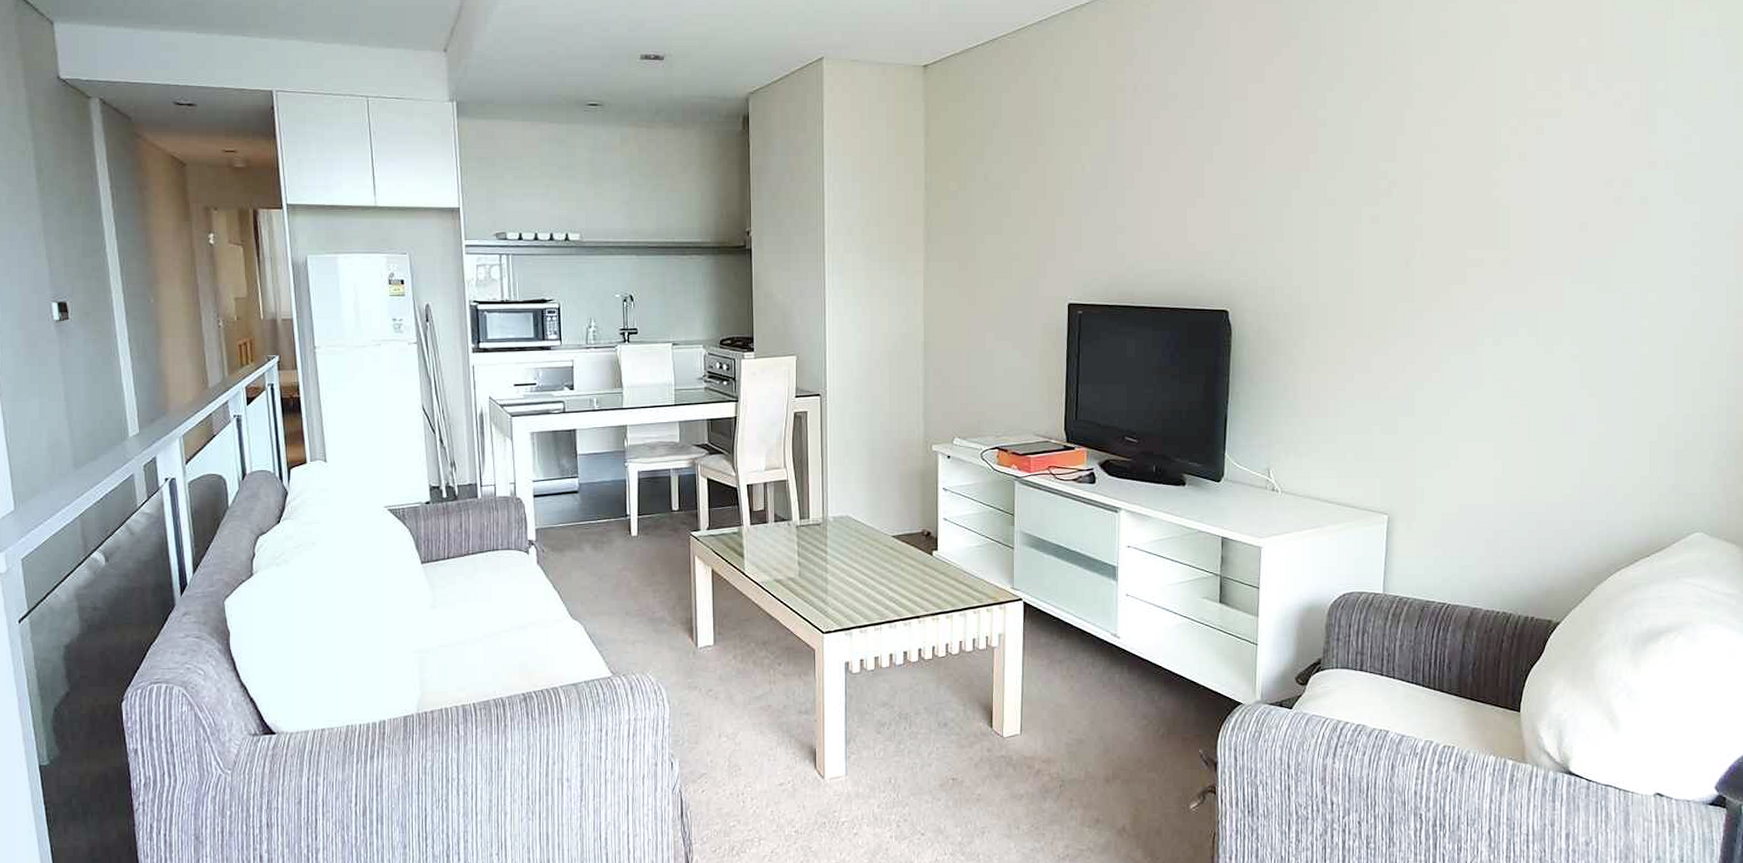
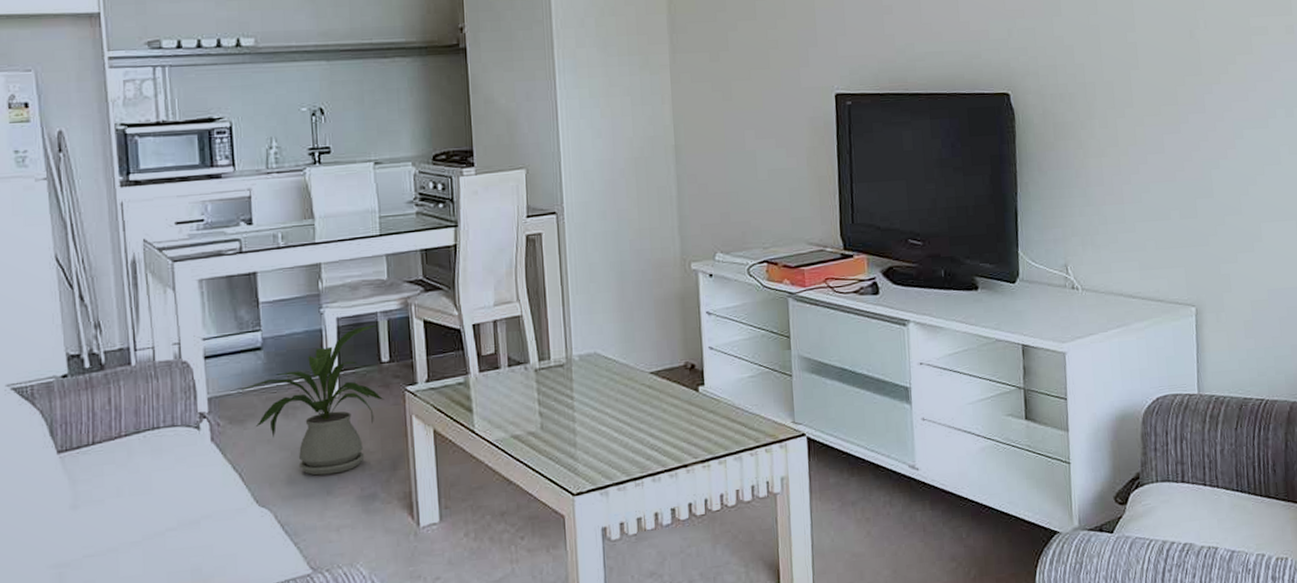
house plant: none [558,480,673,599] -> present [236,325,384,476]

